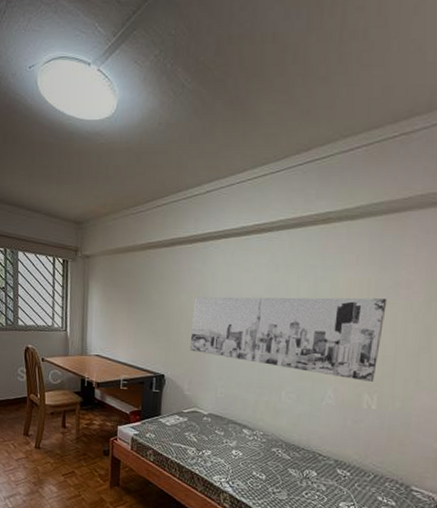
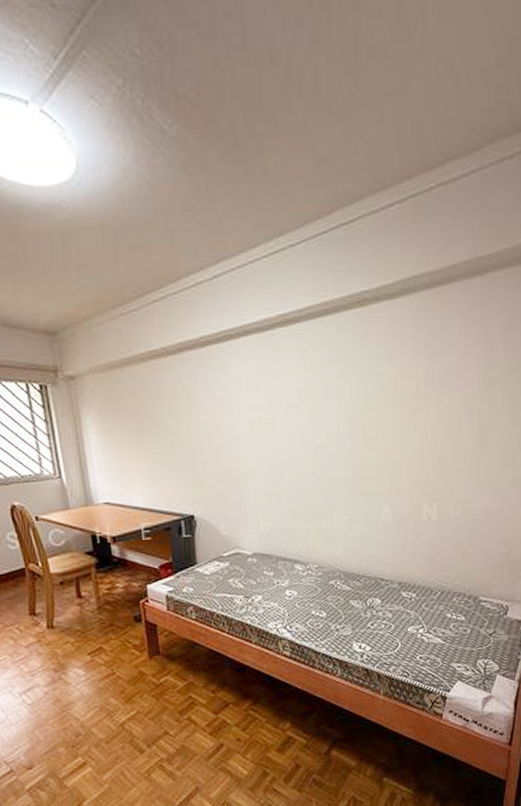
wall art: present [189,297,387,383] -> none [217,391,439,491]

